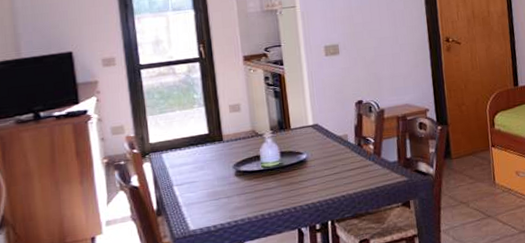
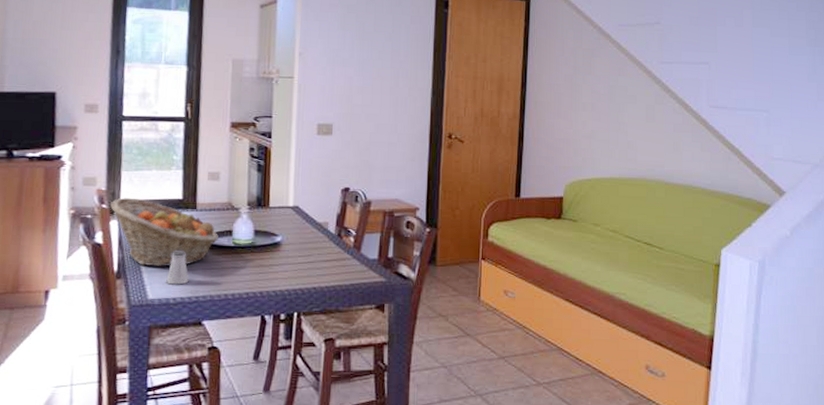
fruit basket: none [140,139,248,201] -> present [109,197,218,267]
saltshaker: none [204,181,226,214] -> present [166,251,189,285]

